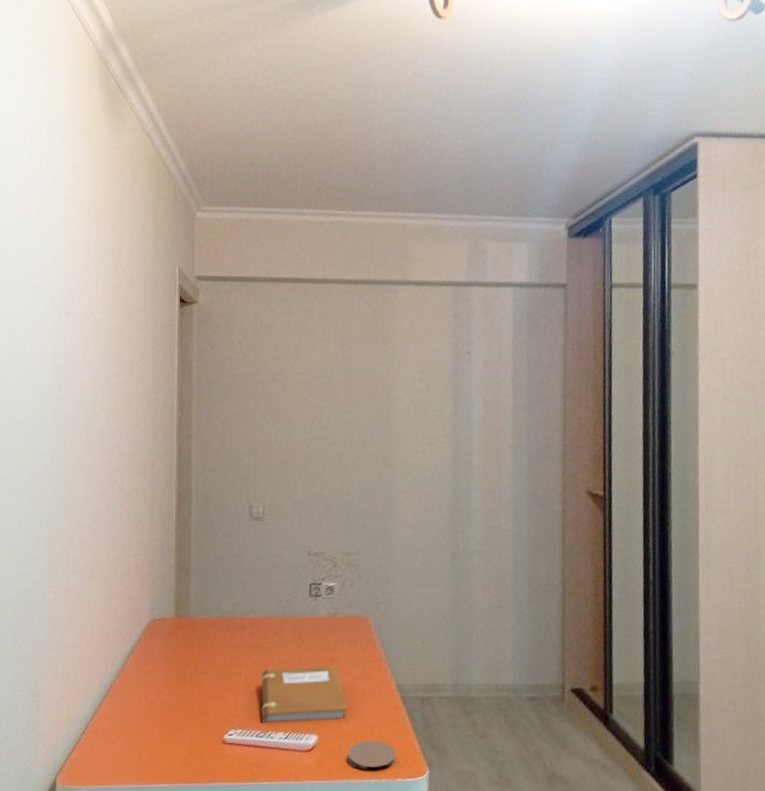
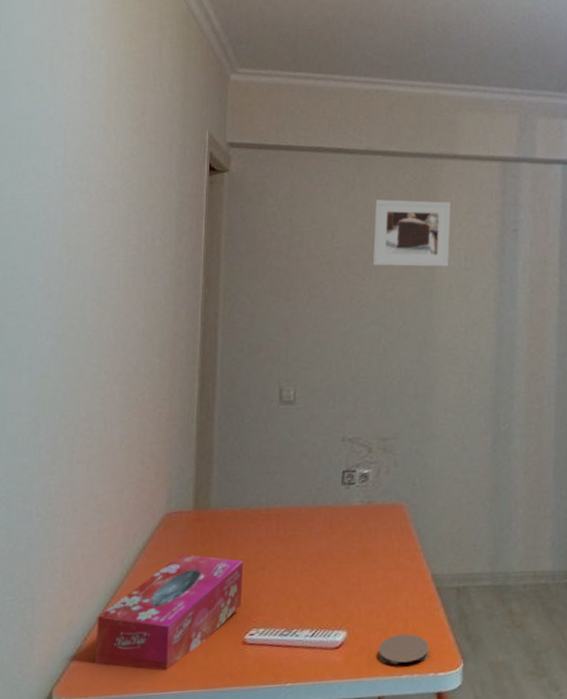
tissue box: none [92,658,221,765] -> present [95,554,244,671]
notebook: present [261,665,348,724] -> none [287,556,380,621]
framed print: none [332,325,406,389] -> present [372,199,452,267]

